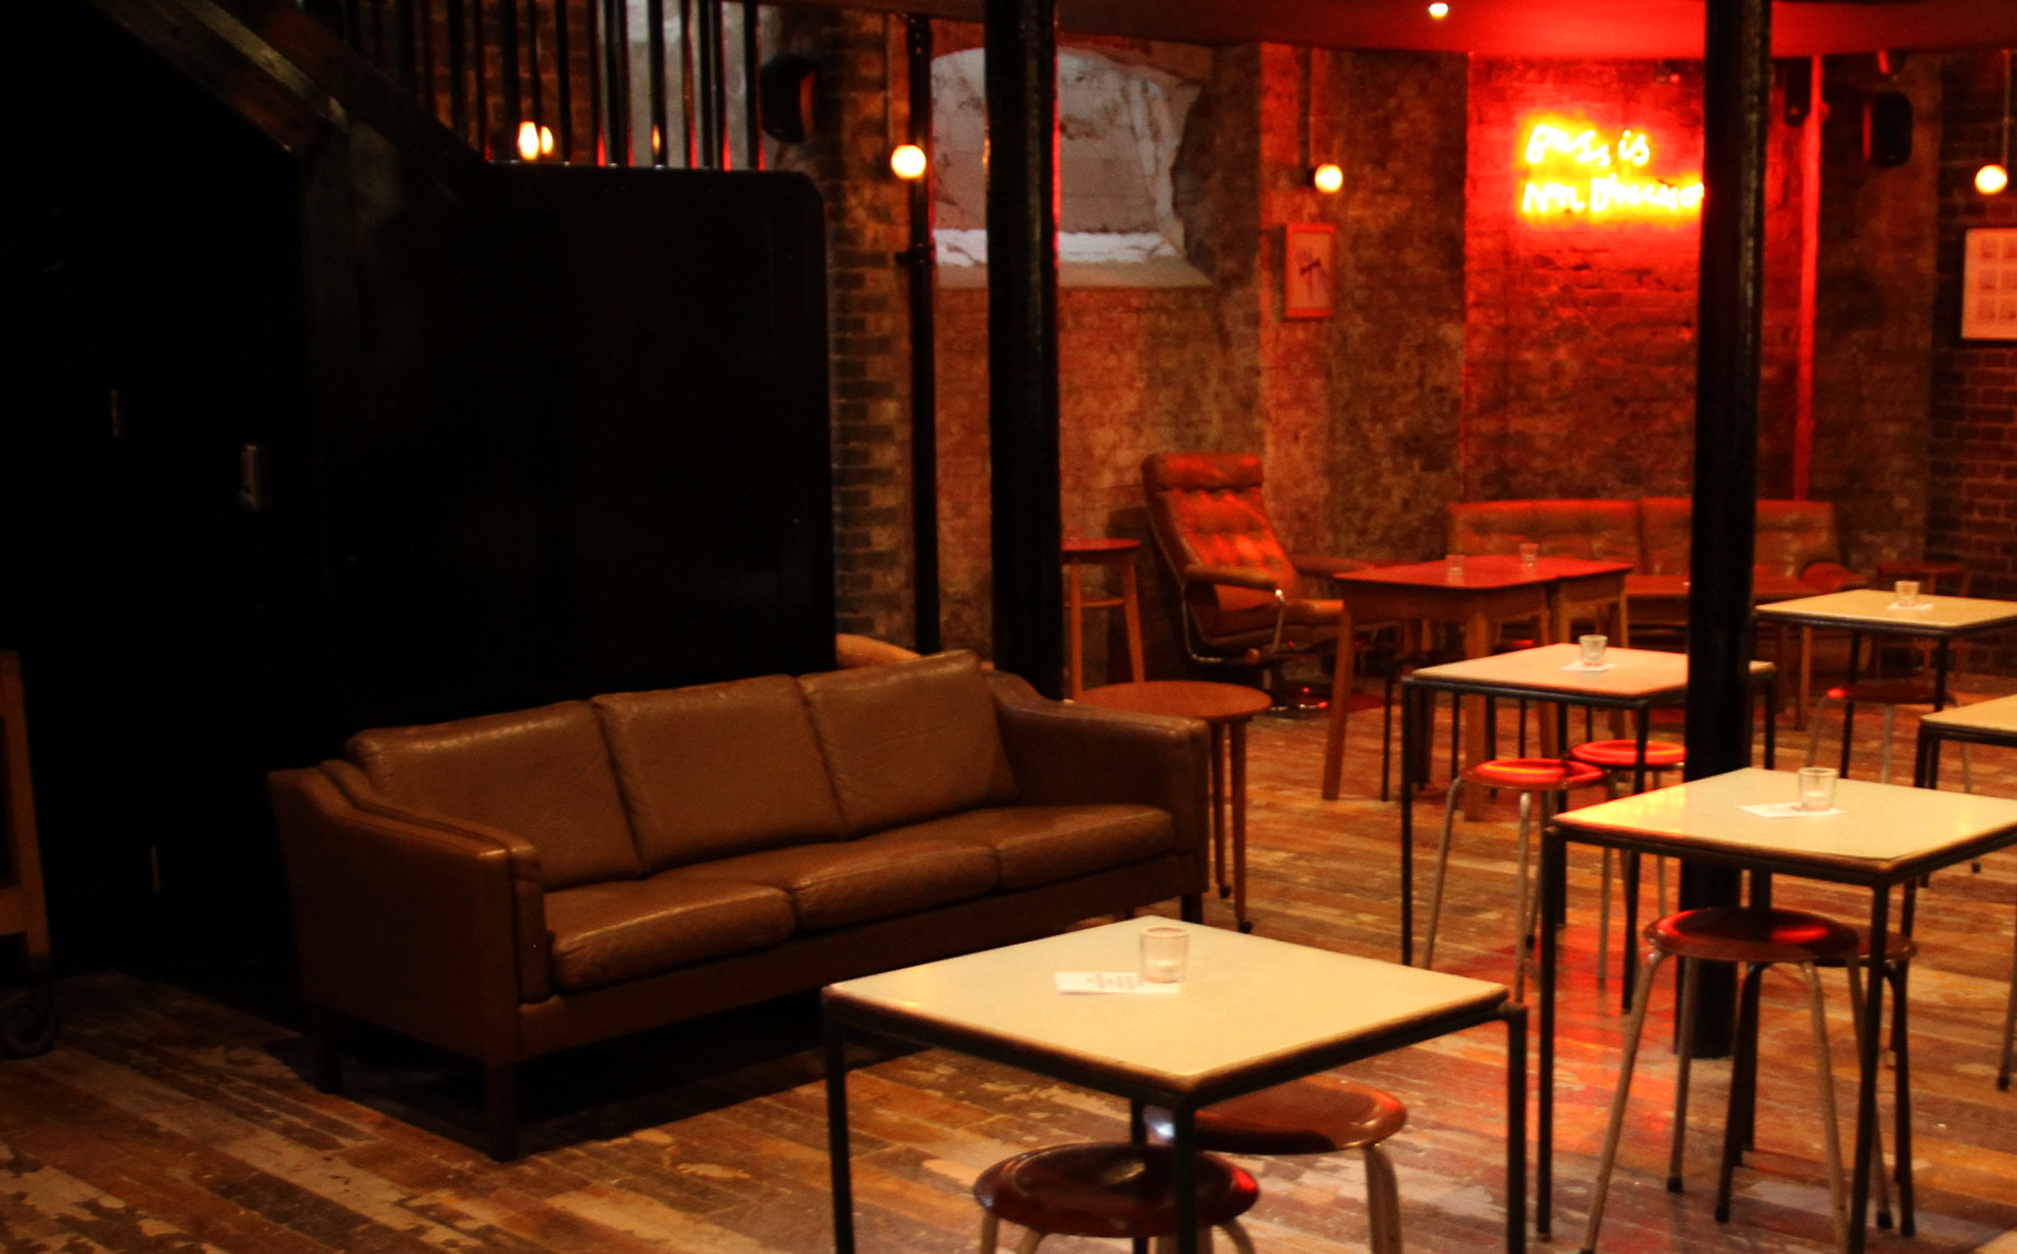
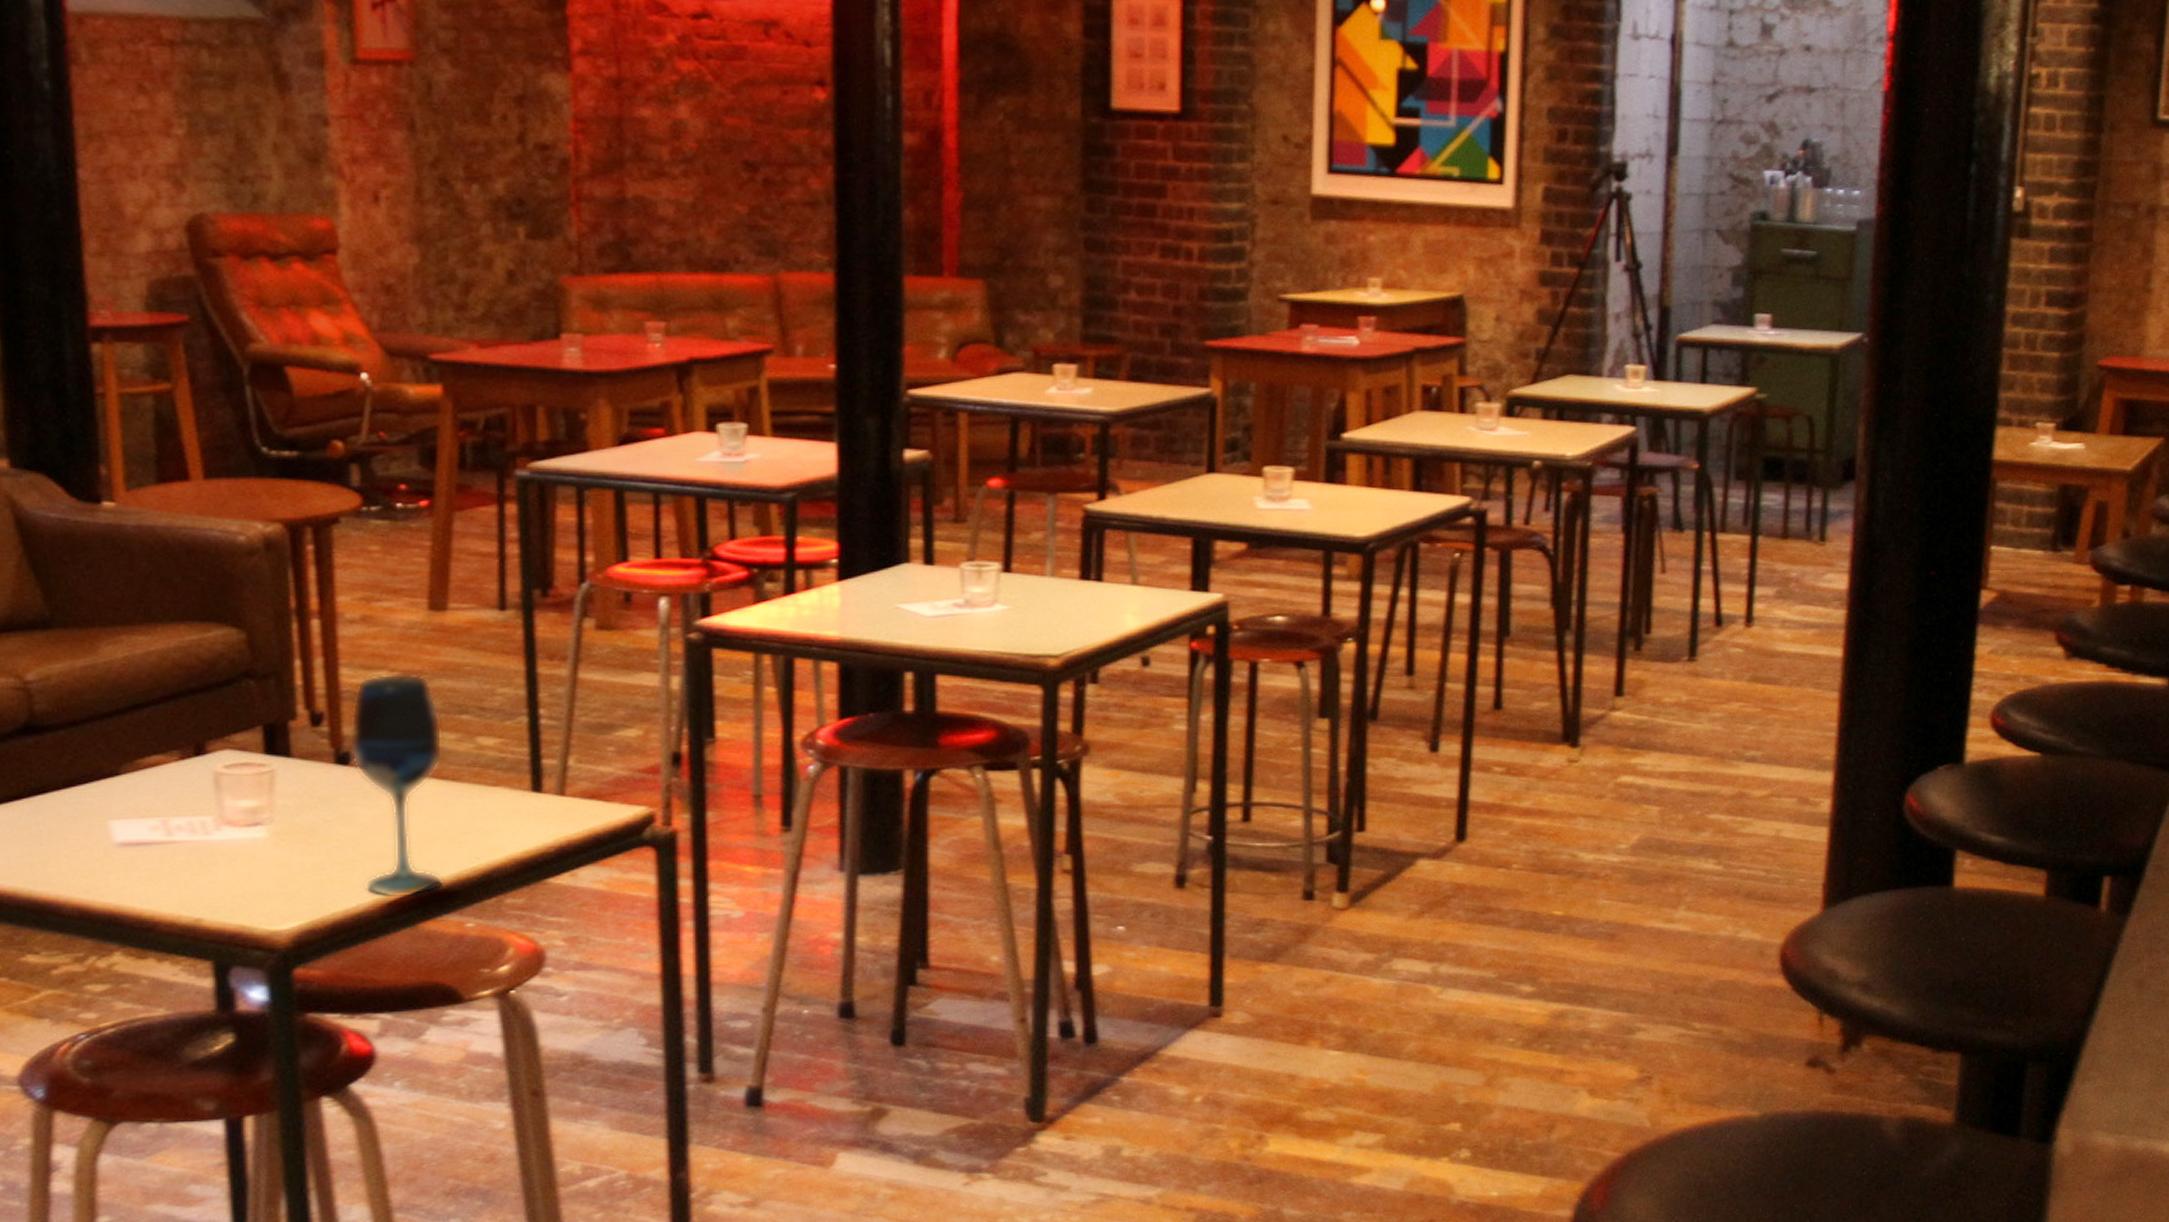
wineglass: none [1252,854,1329,1052] -> present [351,674,443,896]

